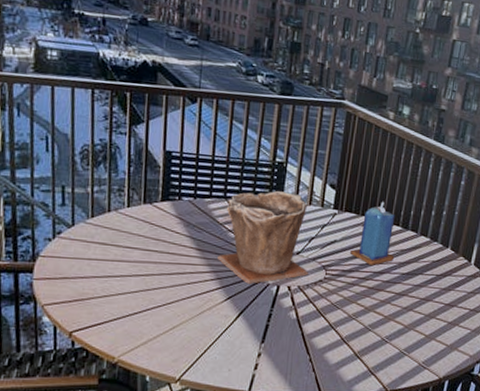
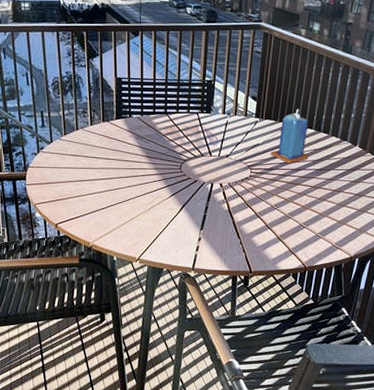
plant pot: present [218,191,308,284] -> none [163,105,236,183]

